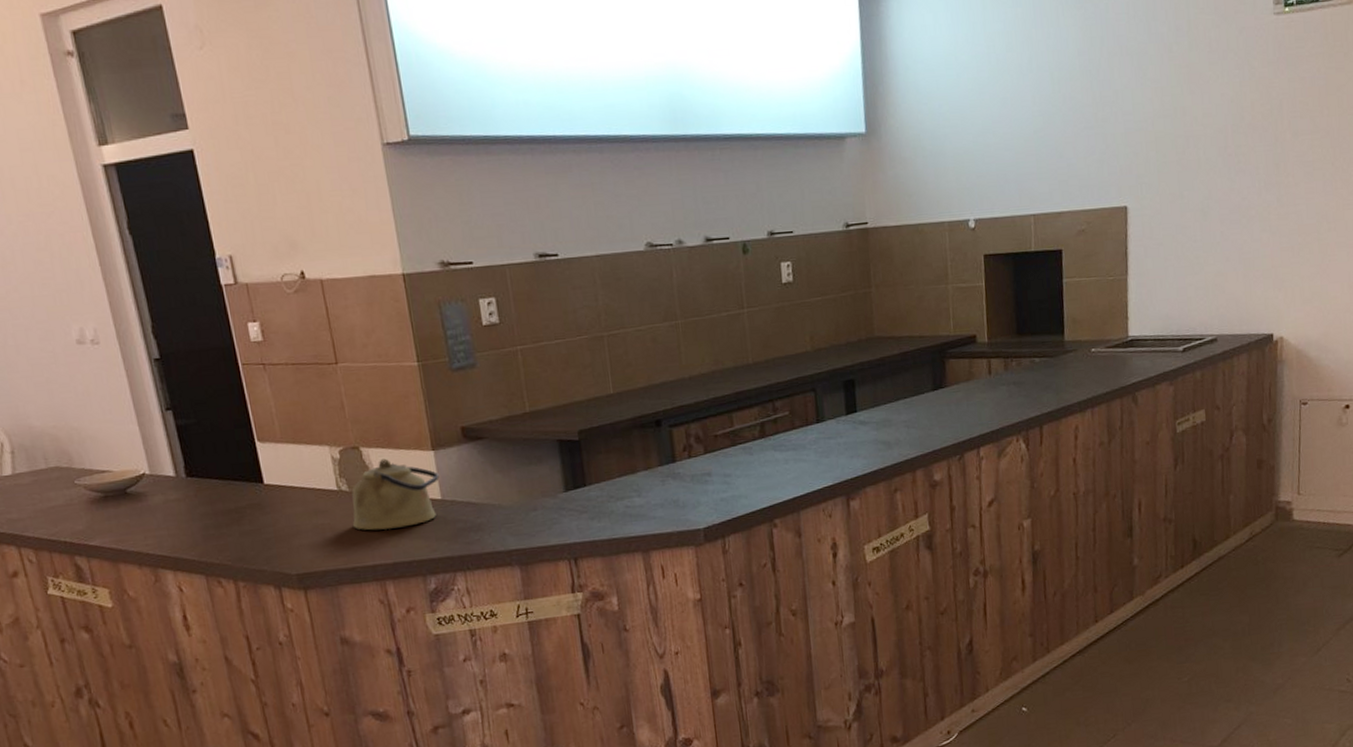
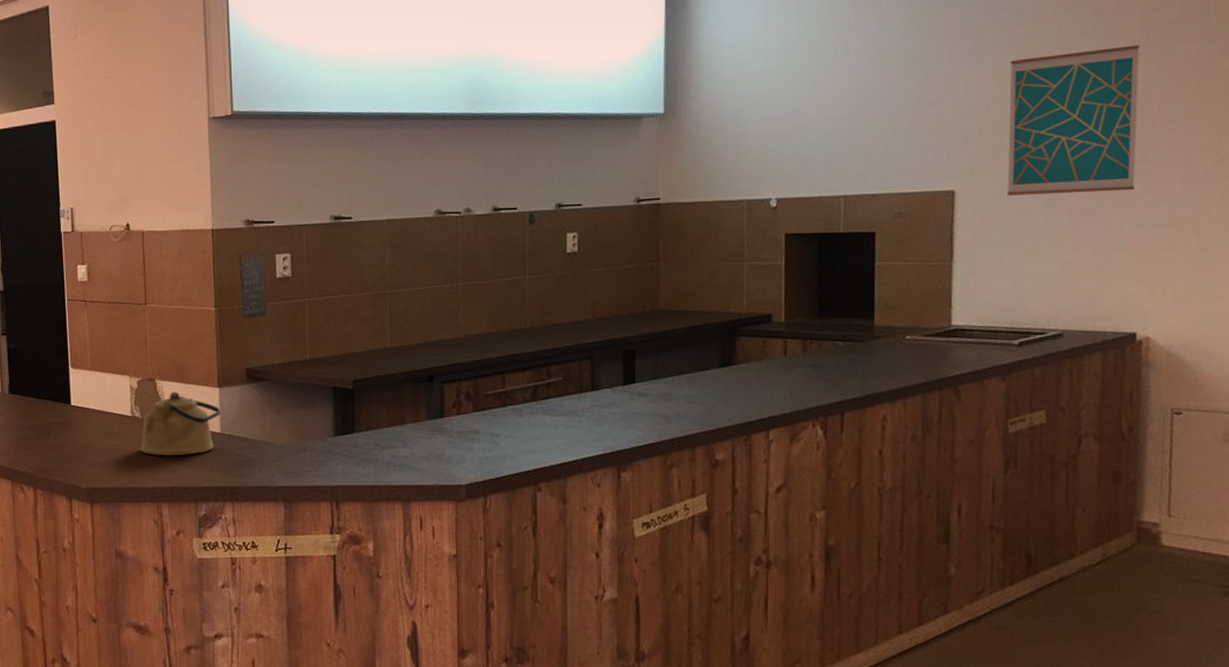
wall art: none [1170,61,1274,210] -> present [1007,45,1140,196]

